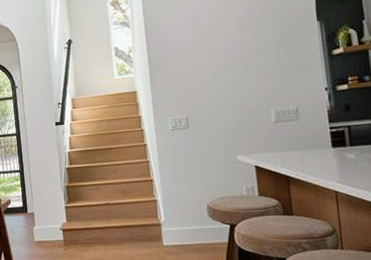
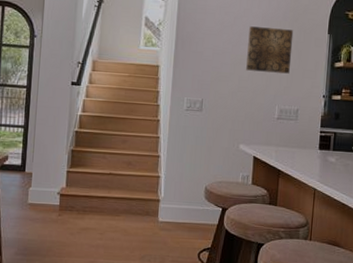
wall art: none [224,26,280,78] -> present [246,26,294,74]

